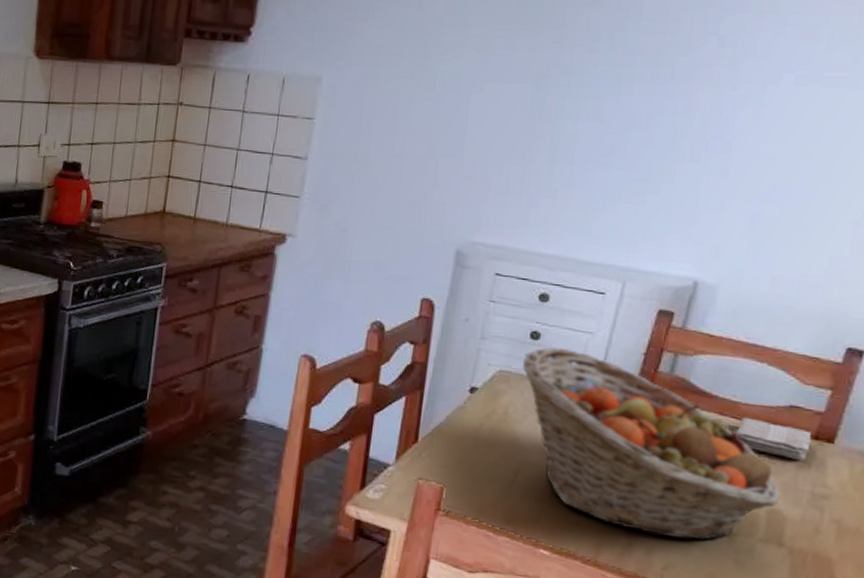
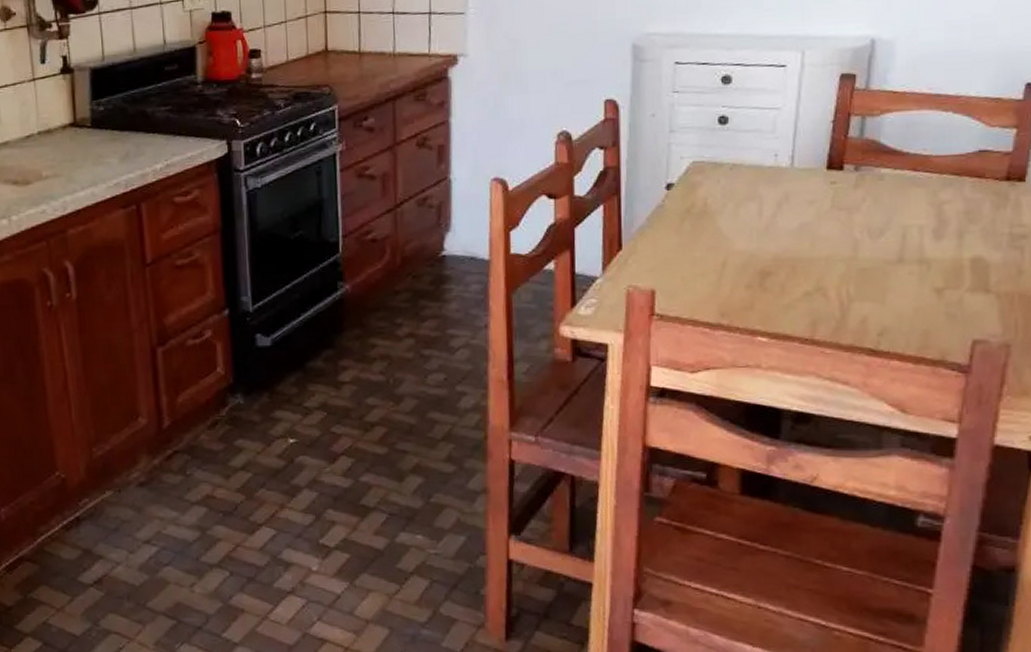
fruit basket: present [522,347,781,541] -> none [714,128,981,304]
washcloth: present [736,417,812,461] -> none [931,169,1004,204]

